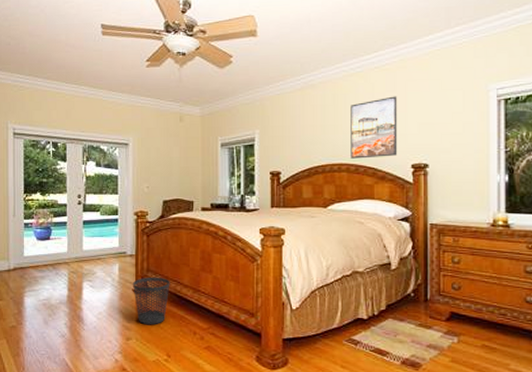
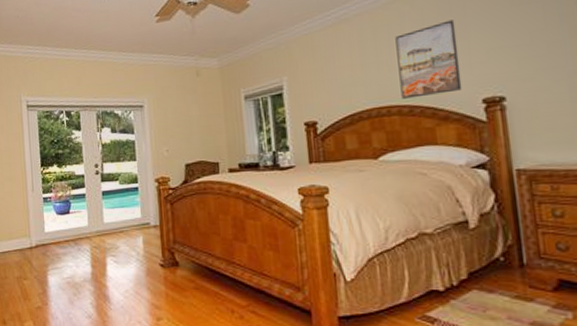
wastebasket: present [133,277,170,325] -> none [159,249,201,303]

